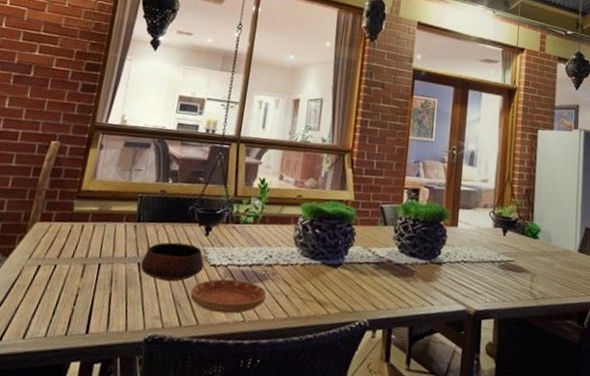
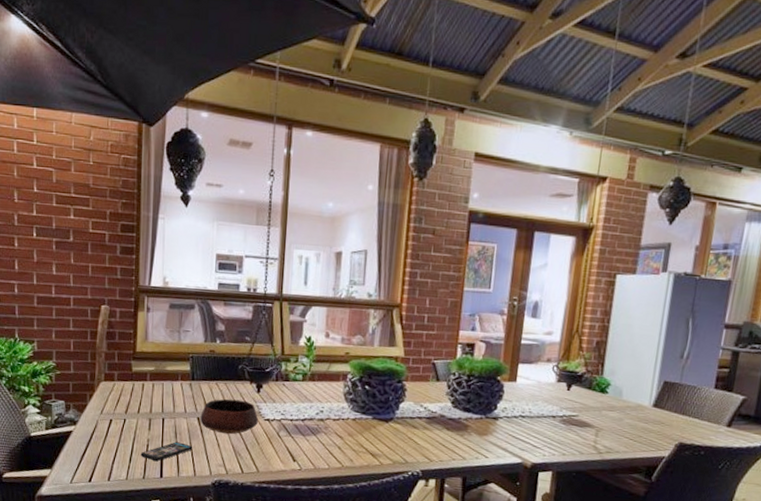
smartphone: none [66,291,129,315] -> present [140,442,193,462]
saucer: present [190,278,267,314] -> none [249,432,320,463]

